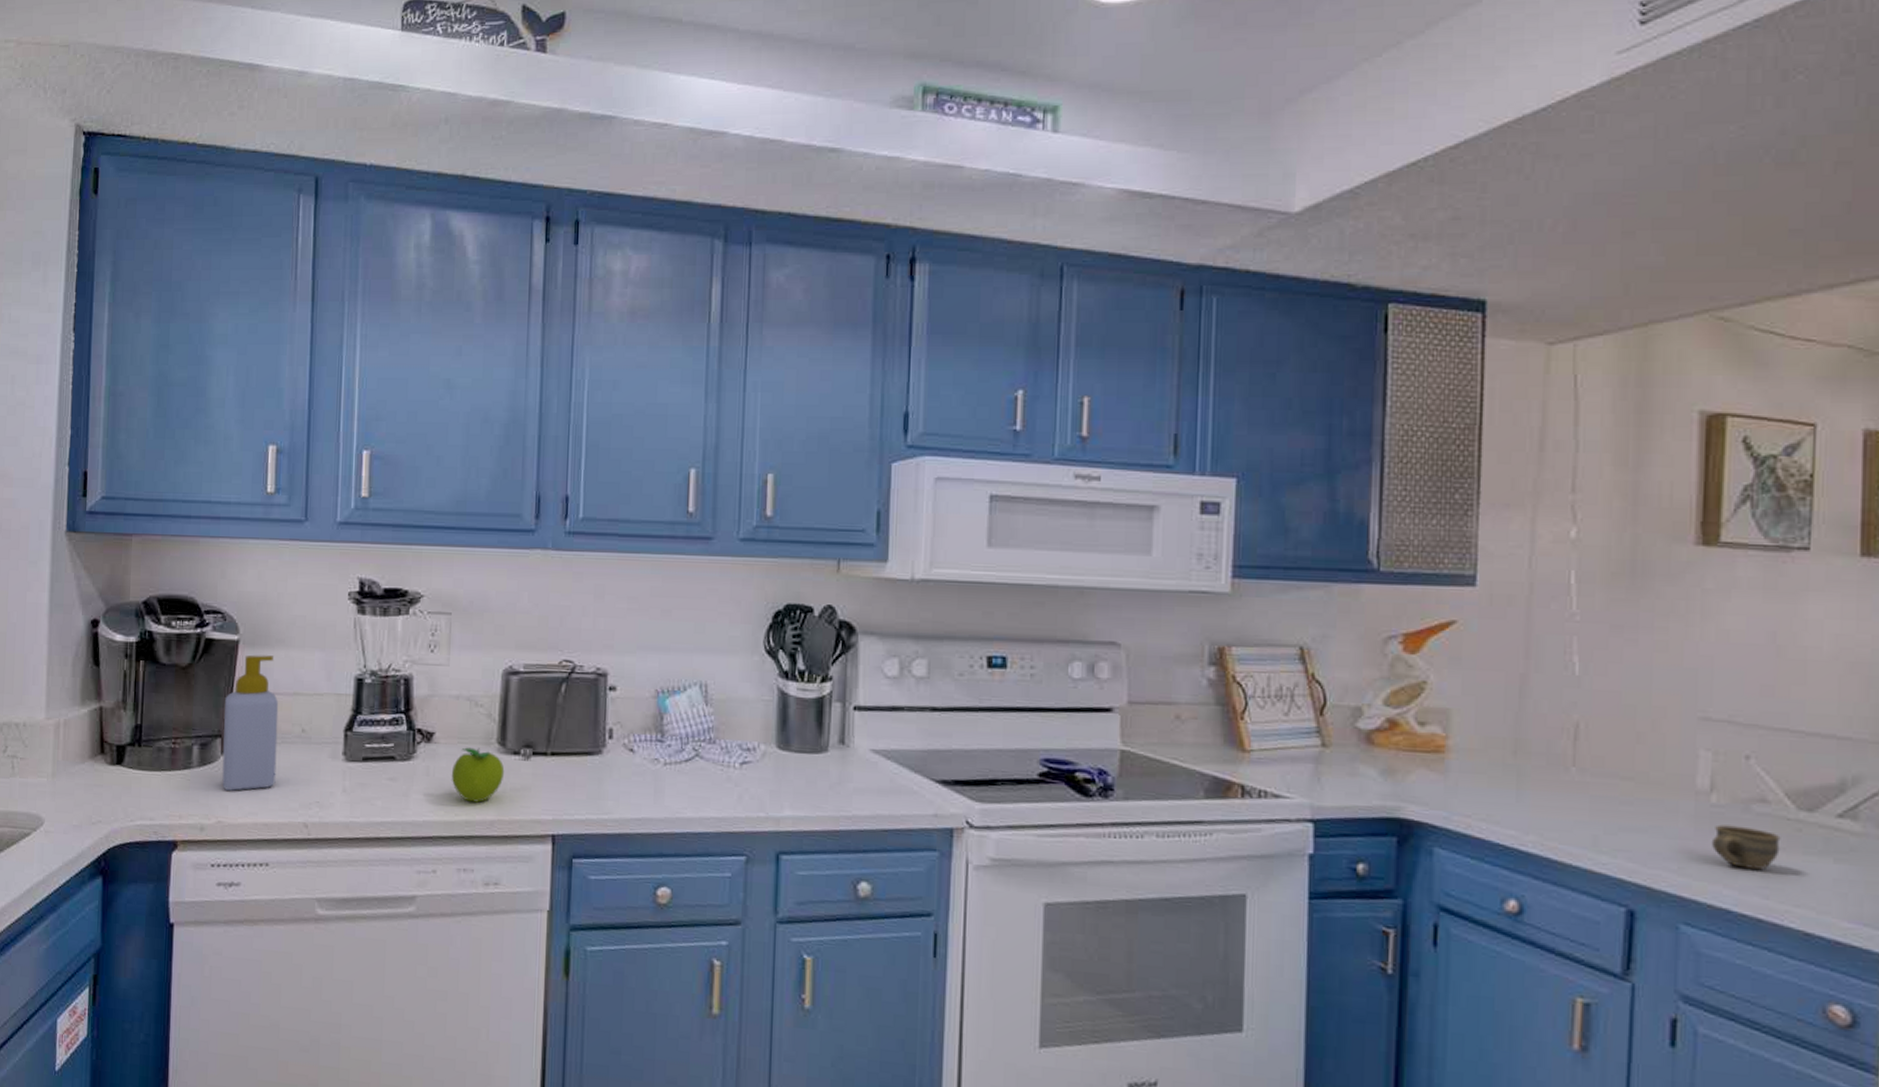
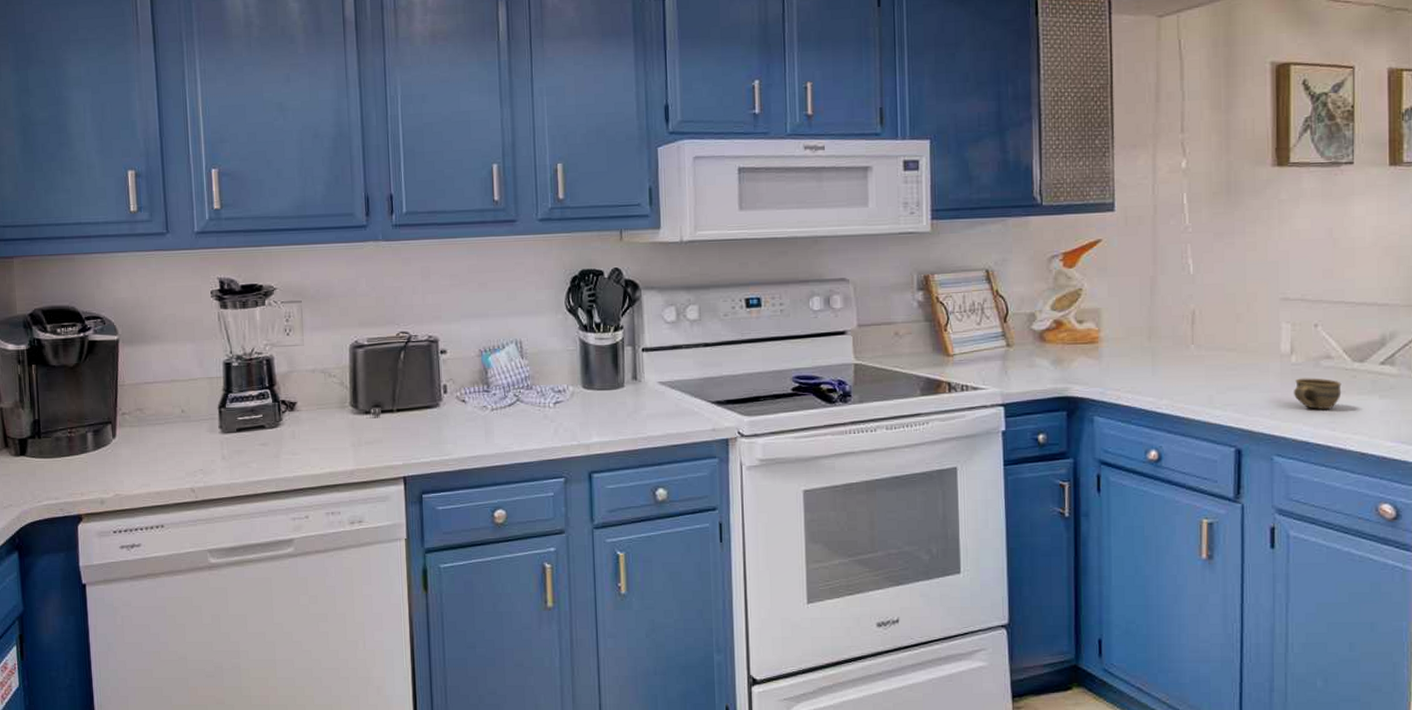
soap bottle: present [222,655,279,791] -> none [111,350,163,468]
fruit: present [451,747,505,803] -> none [314,411,359,457]

